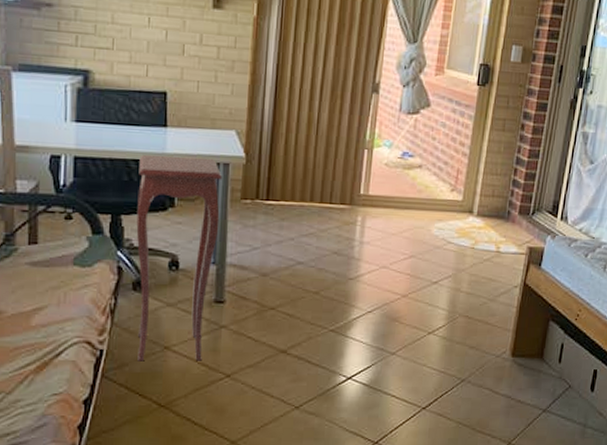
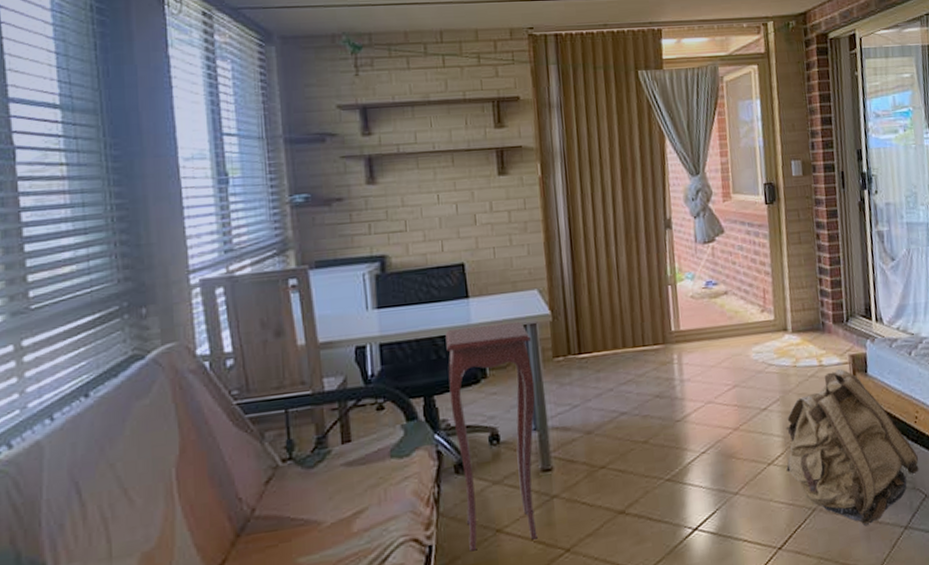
backpack: none [444,258,571,403] -> present [785,369,919,527]

